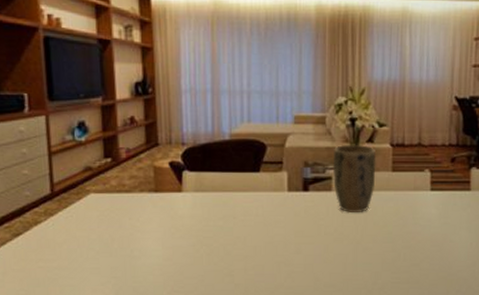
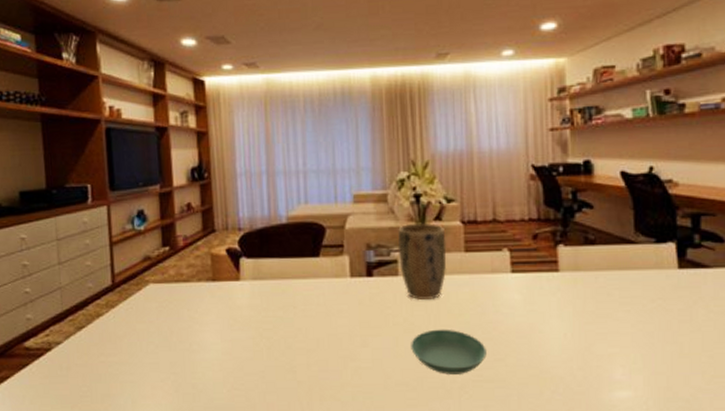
saucer: none [340,238,405,277] -> present [411,329,487,375]

